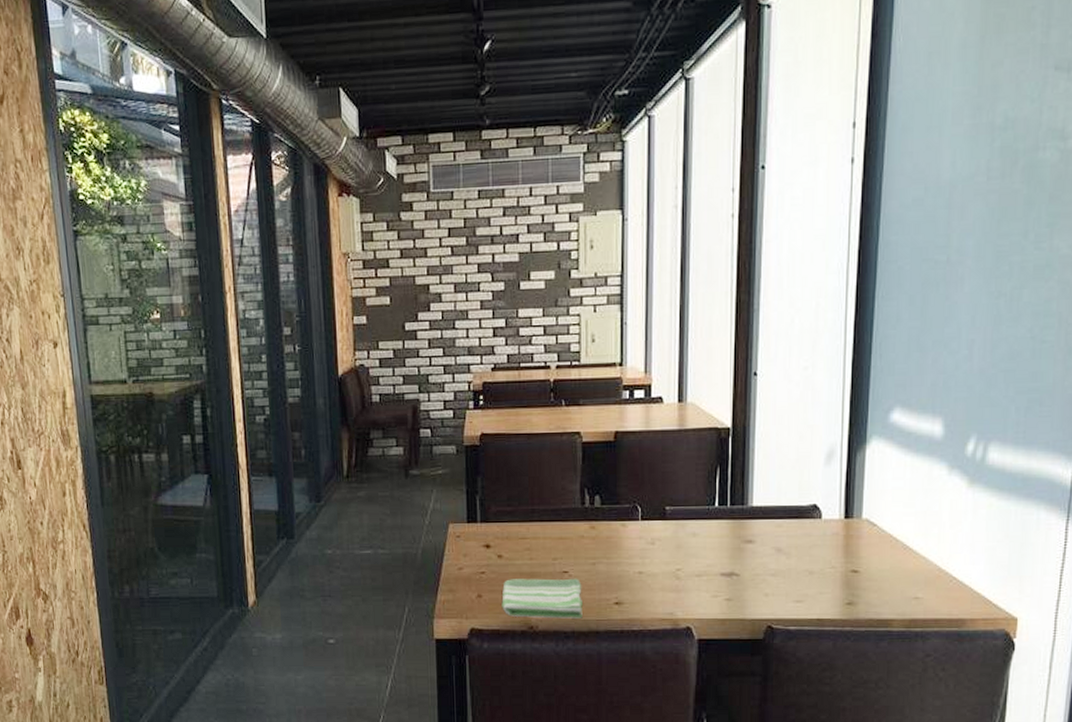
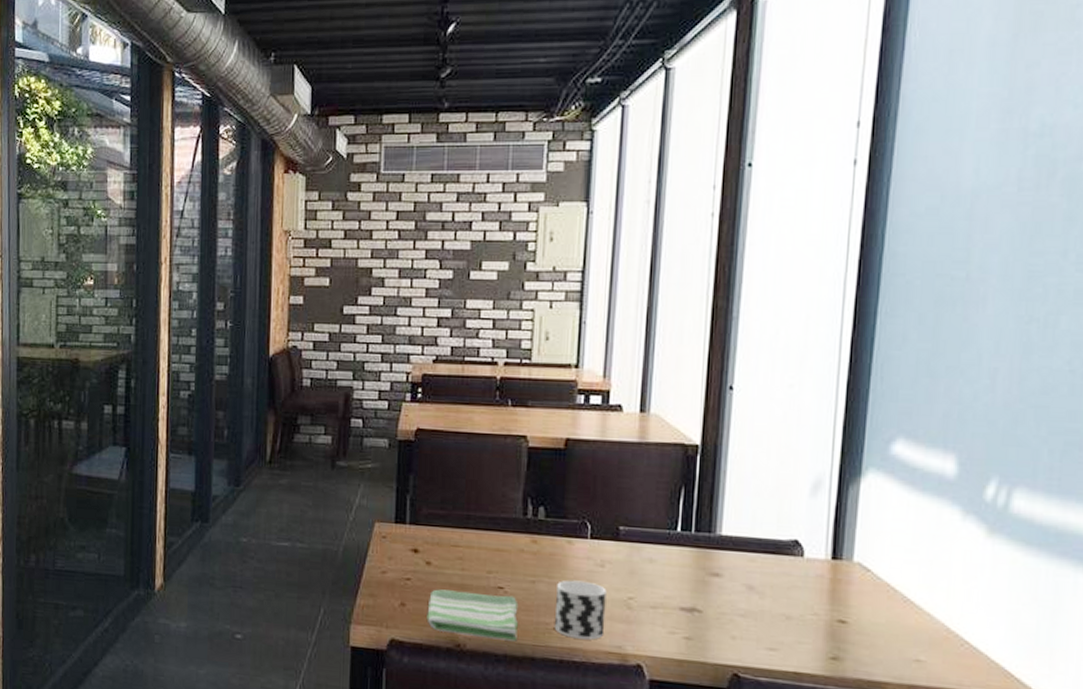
cup: none [614,558,658,610] -> present [554,580,607,640]

